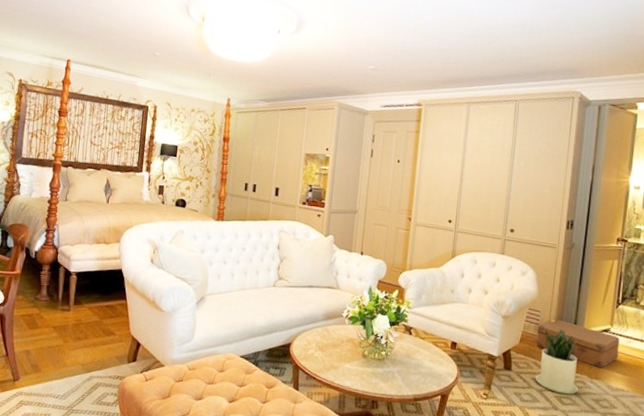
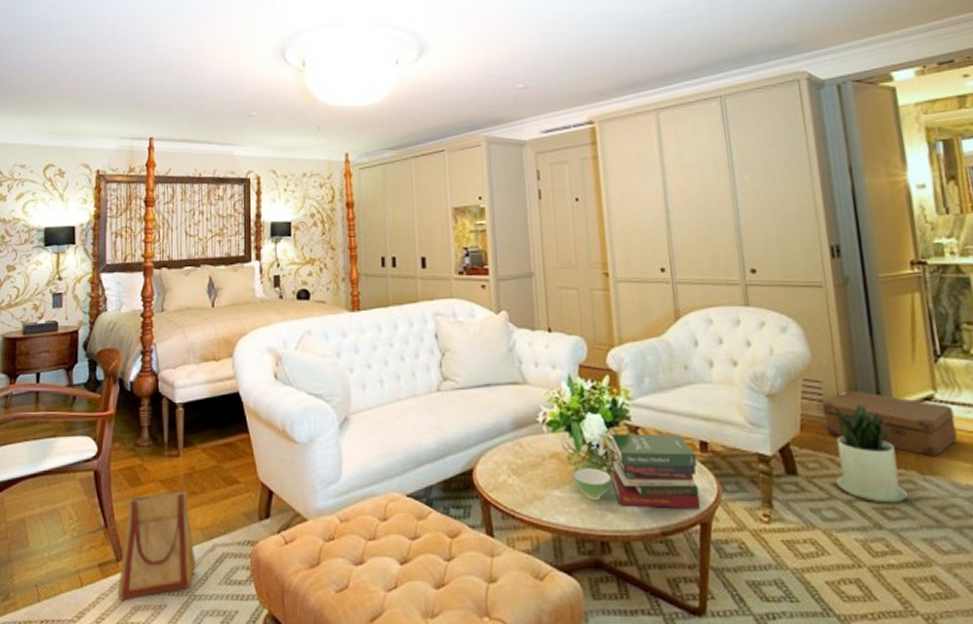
shopping bag: none [12,335,76,408] -> present [117,490,196,600]
bowl: none [360,350,388,374] -> present [572,468,612,501]
books: none [387,330,447,386] -> present [611,433,701,510]

